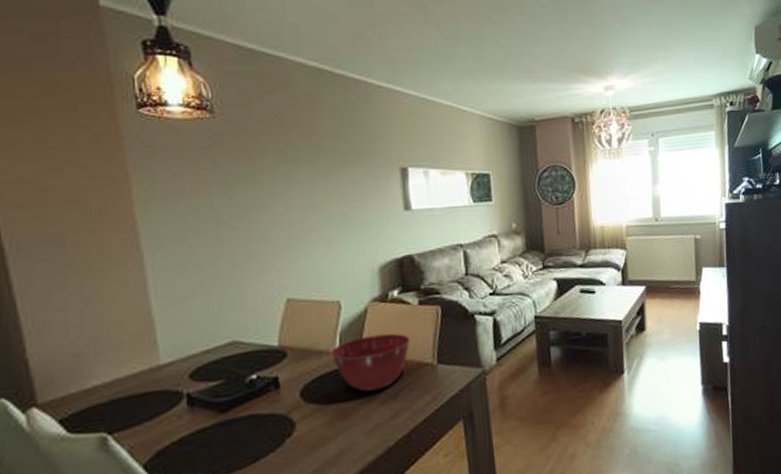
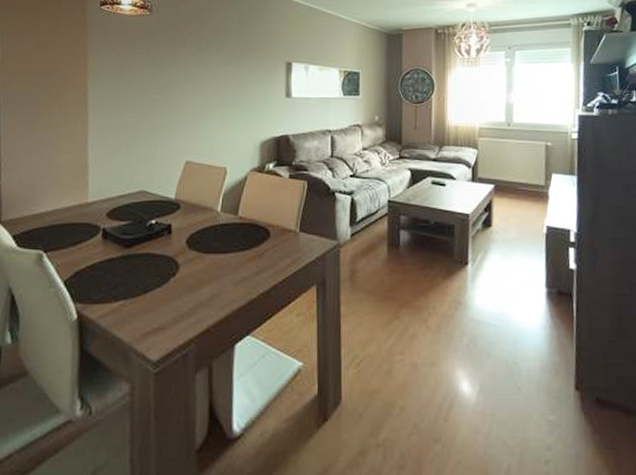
mixing bowl: present [330,333,411,392] -> none [213,199,279,247]

